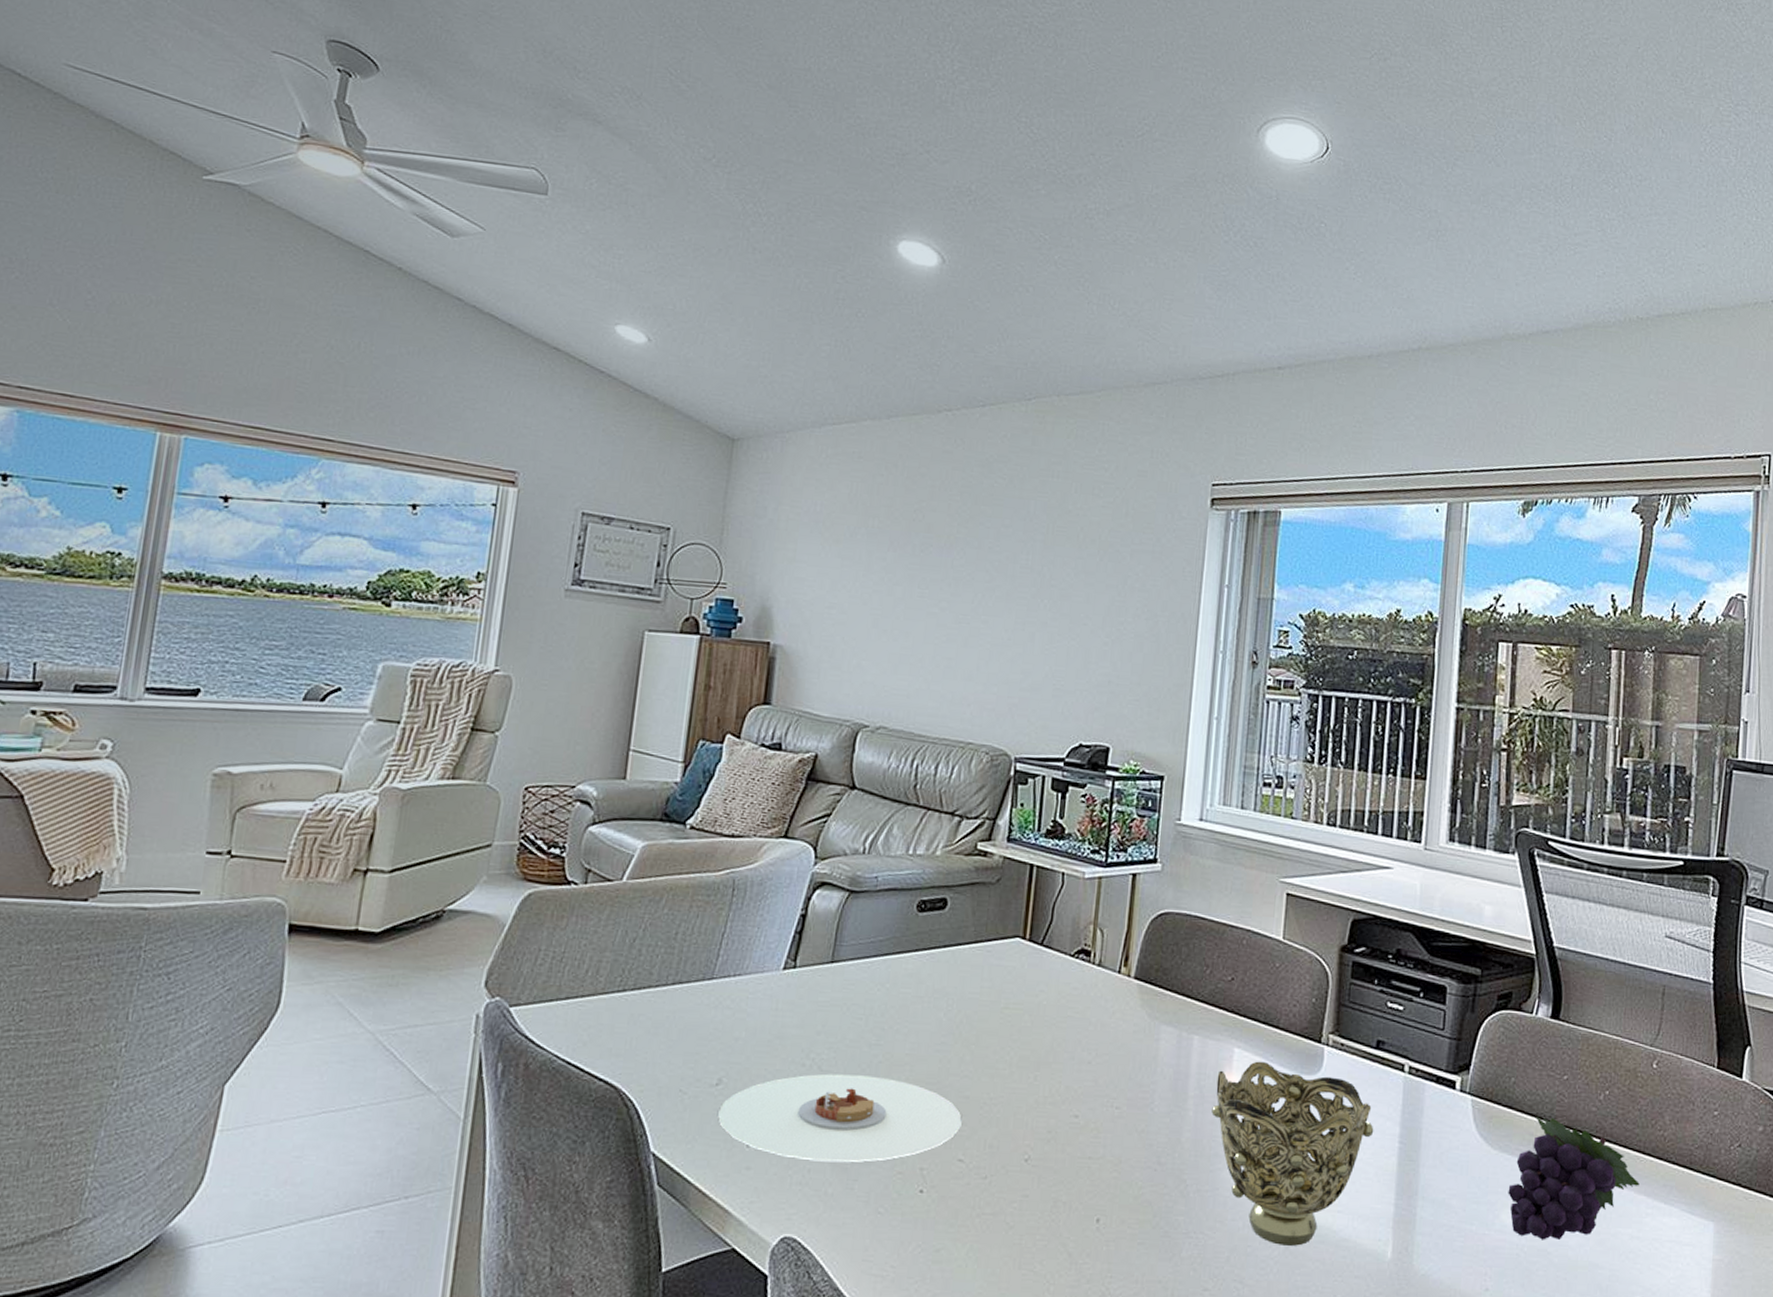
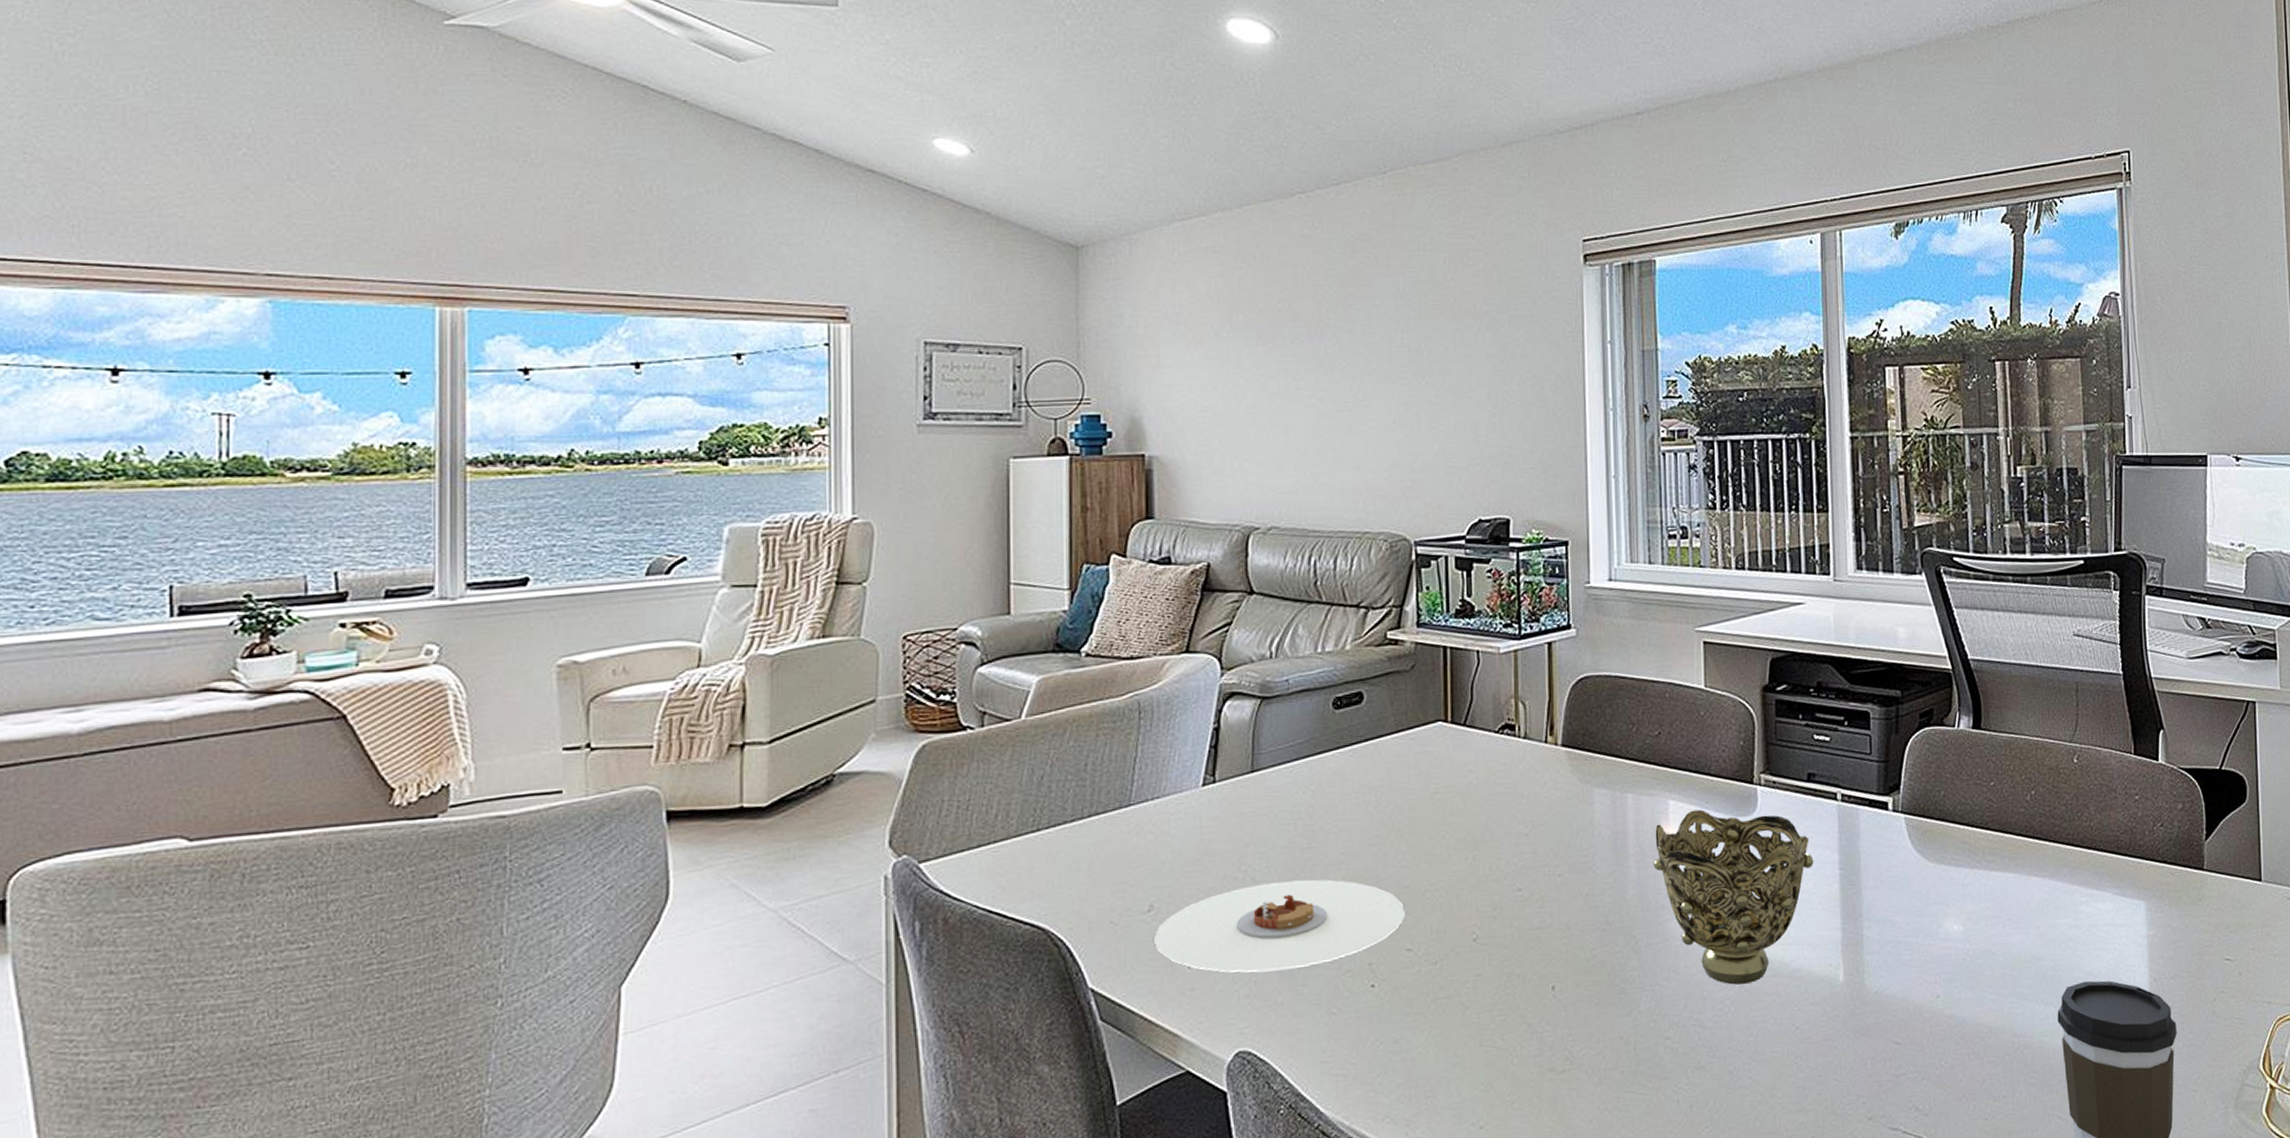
fruit: present [1508,1117,1640,1240] -> none [1948,824,2072,942]

